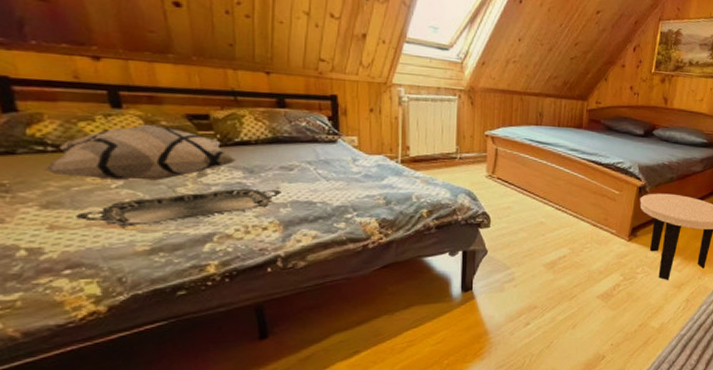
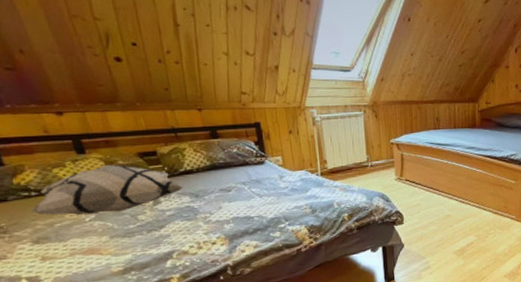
serving tray: present [76,188,282,227] -> none [61,210,224,253]

